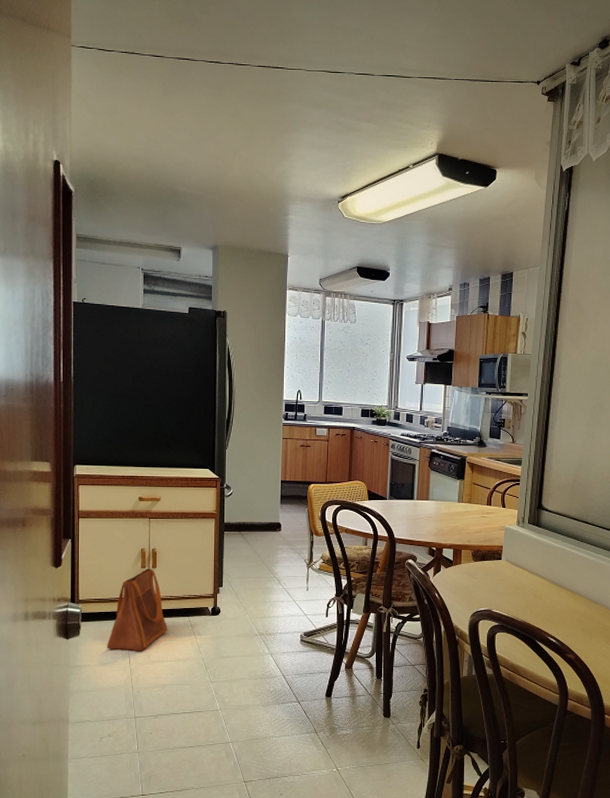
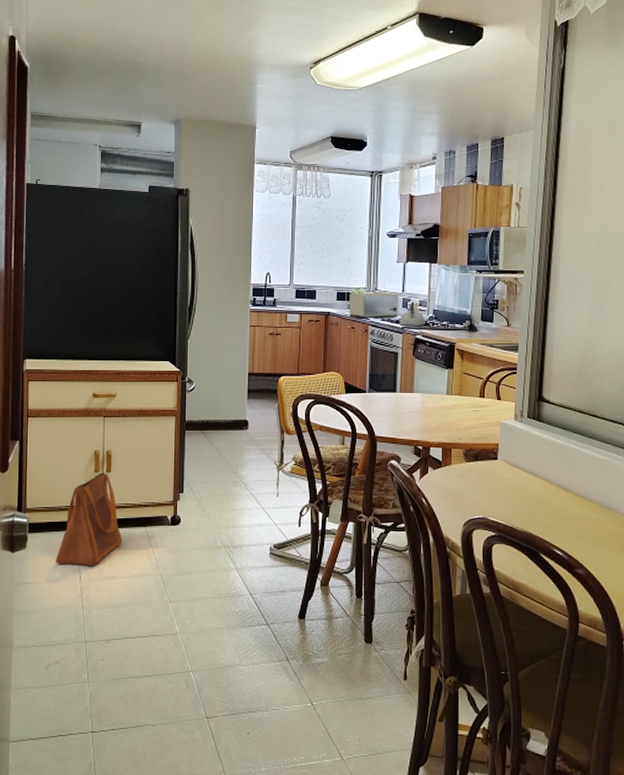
toaster: none [372,410,417,434] -> present [349,292,399,319]
kettle: none [417,419,440,441] -> present [399,301,425,326]

